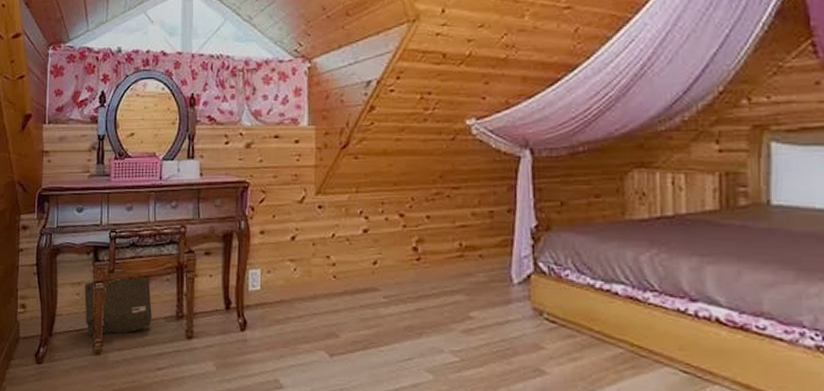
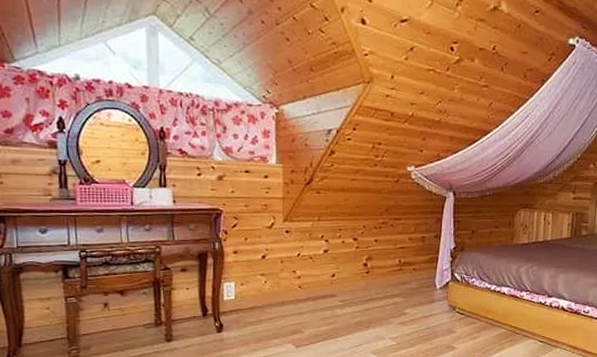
rock: present [84,275,152,336] -> none [54,289,130,344]

